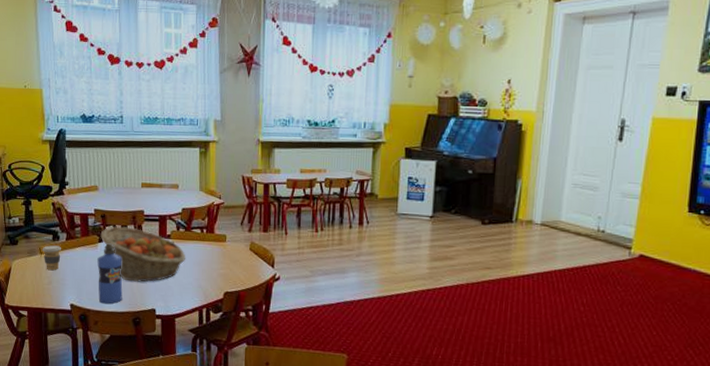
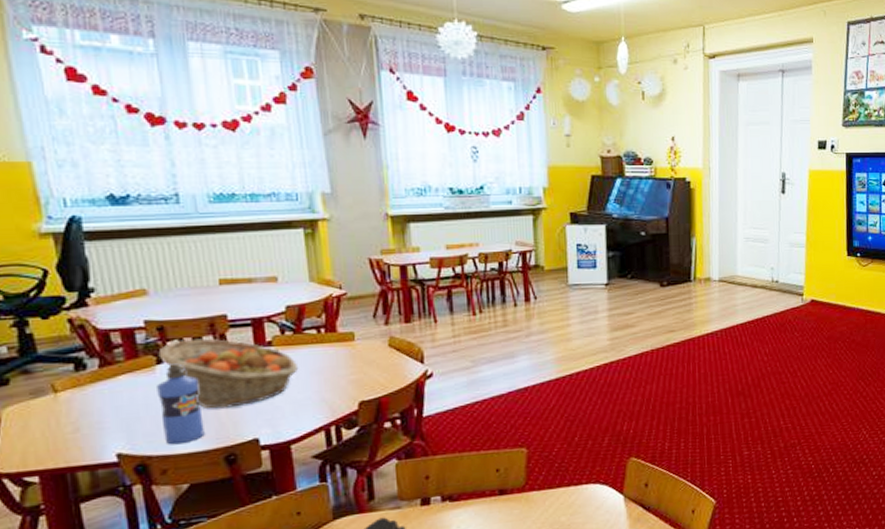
coffee cup: present [42,245,61,271] -> none [56,377,92,414]

